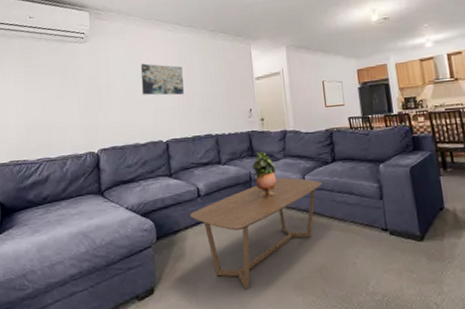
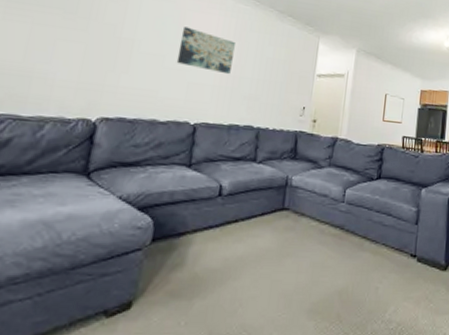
coffee table: present [190,177,323,289] -> none [203,187,363,310]
potted plant: present [251,152,277,198] -> none [290,156,317,208]

